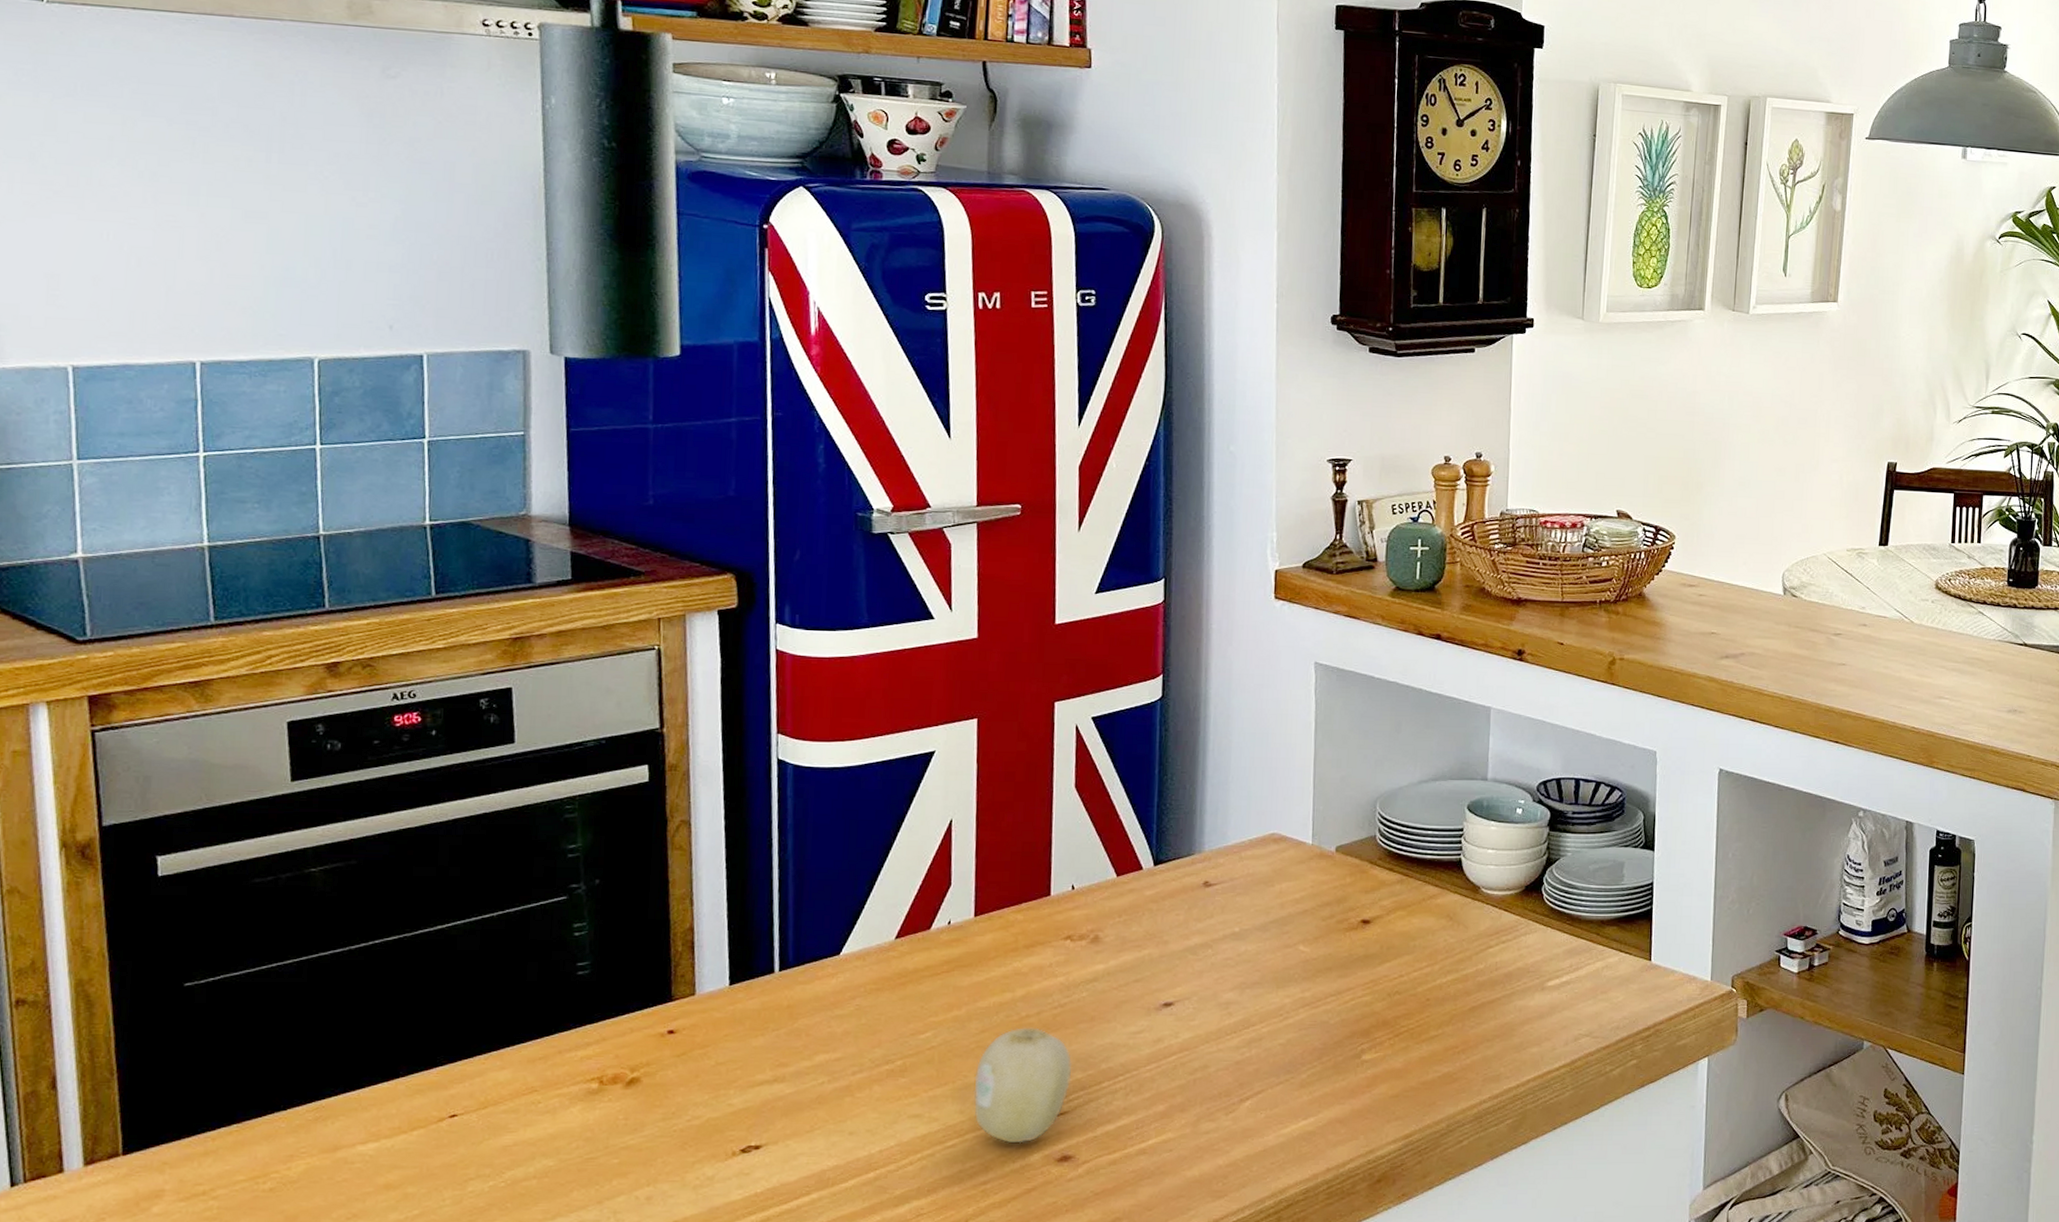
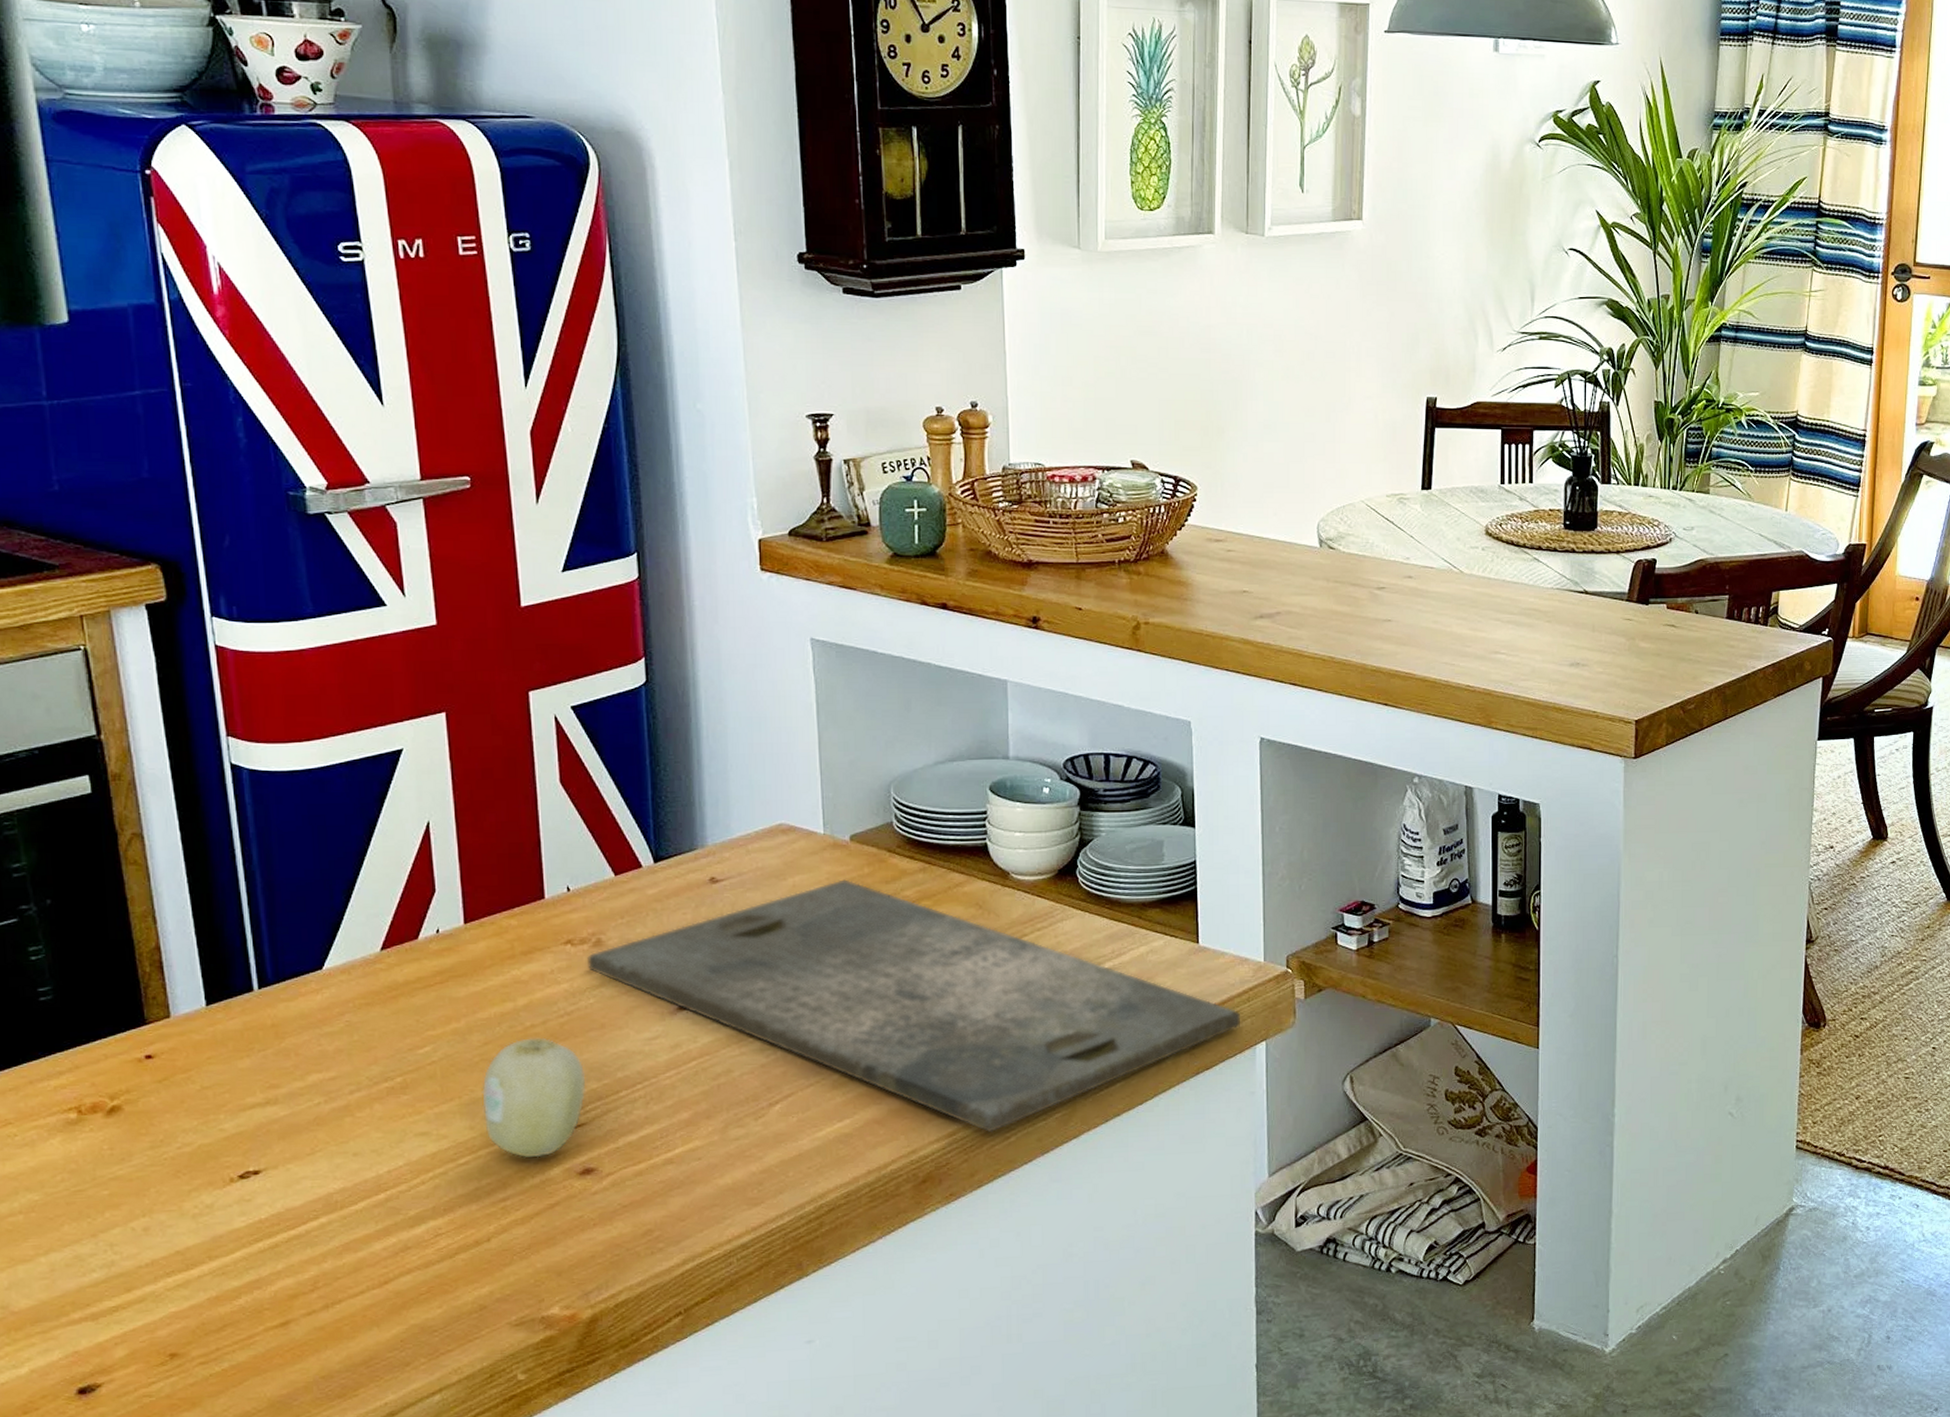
cutting board: none [1084,888,1686,1136] -> present [587,879,1240,1133]

